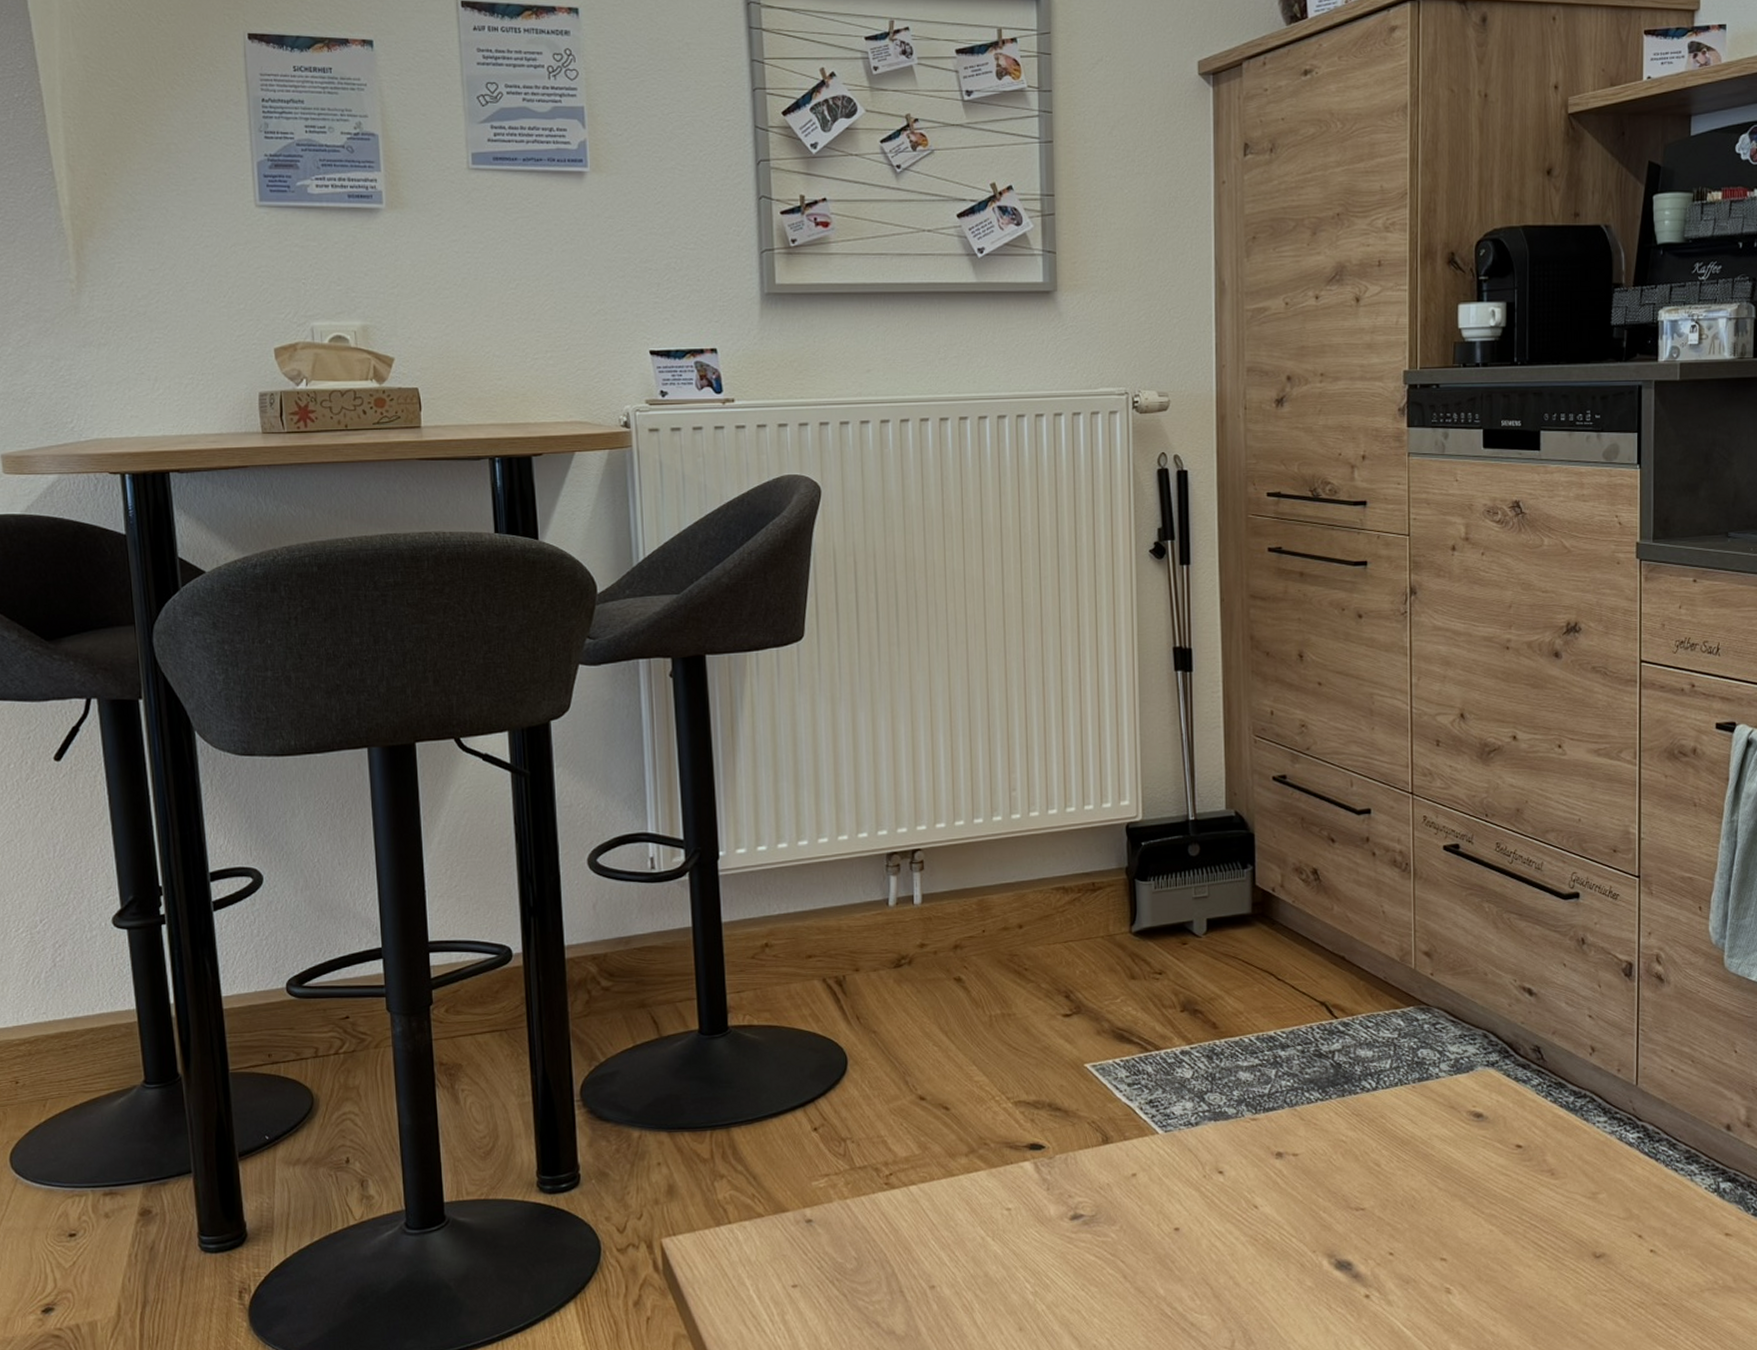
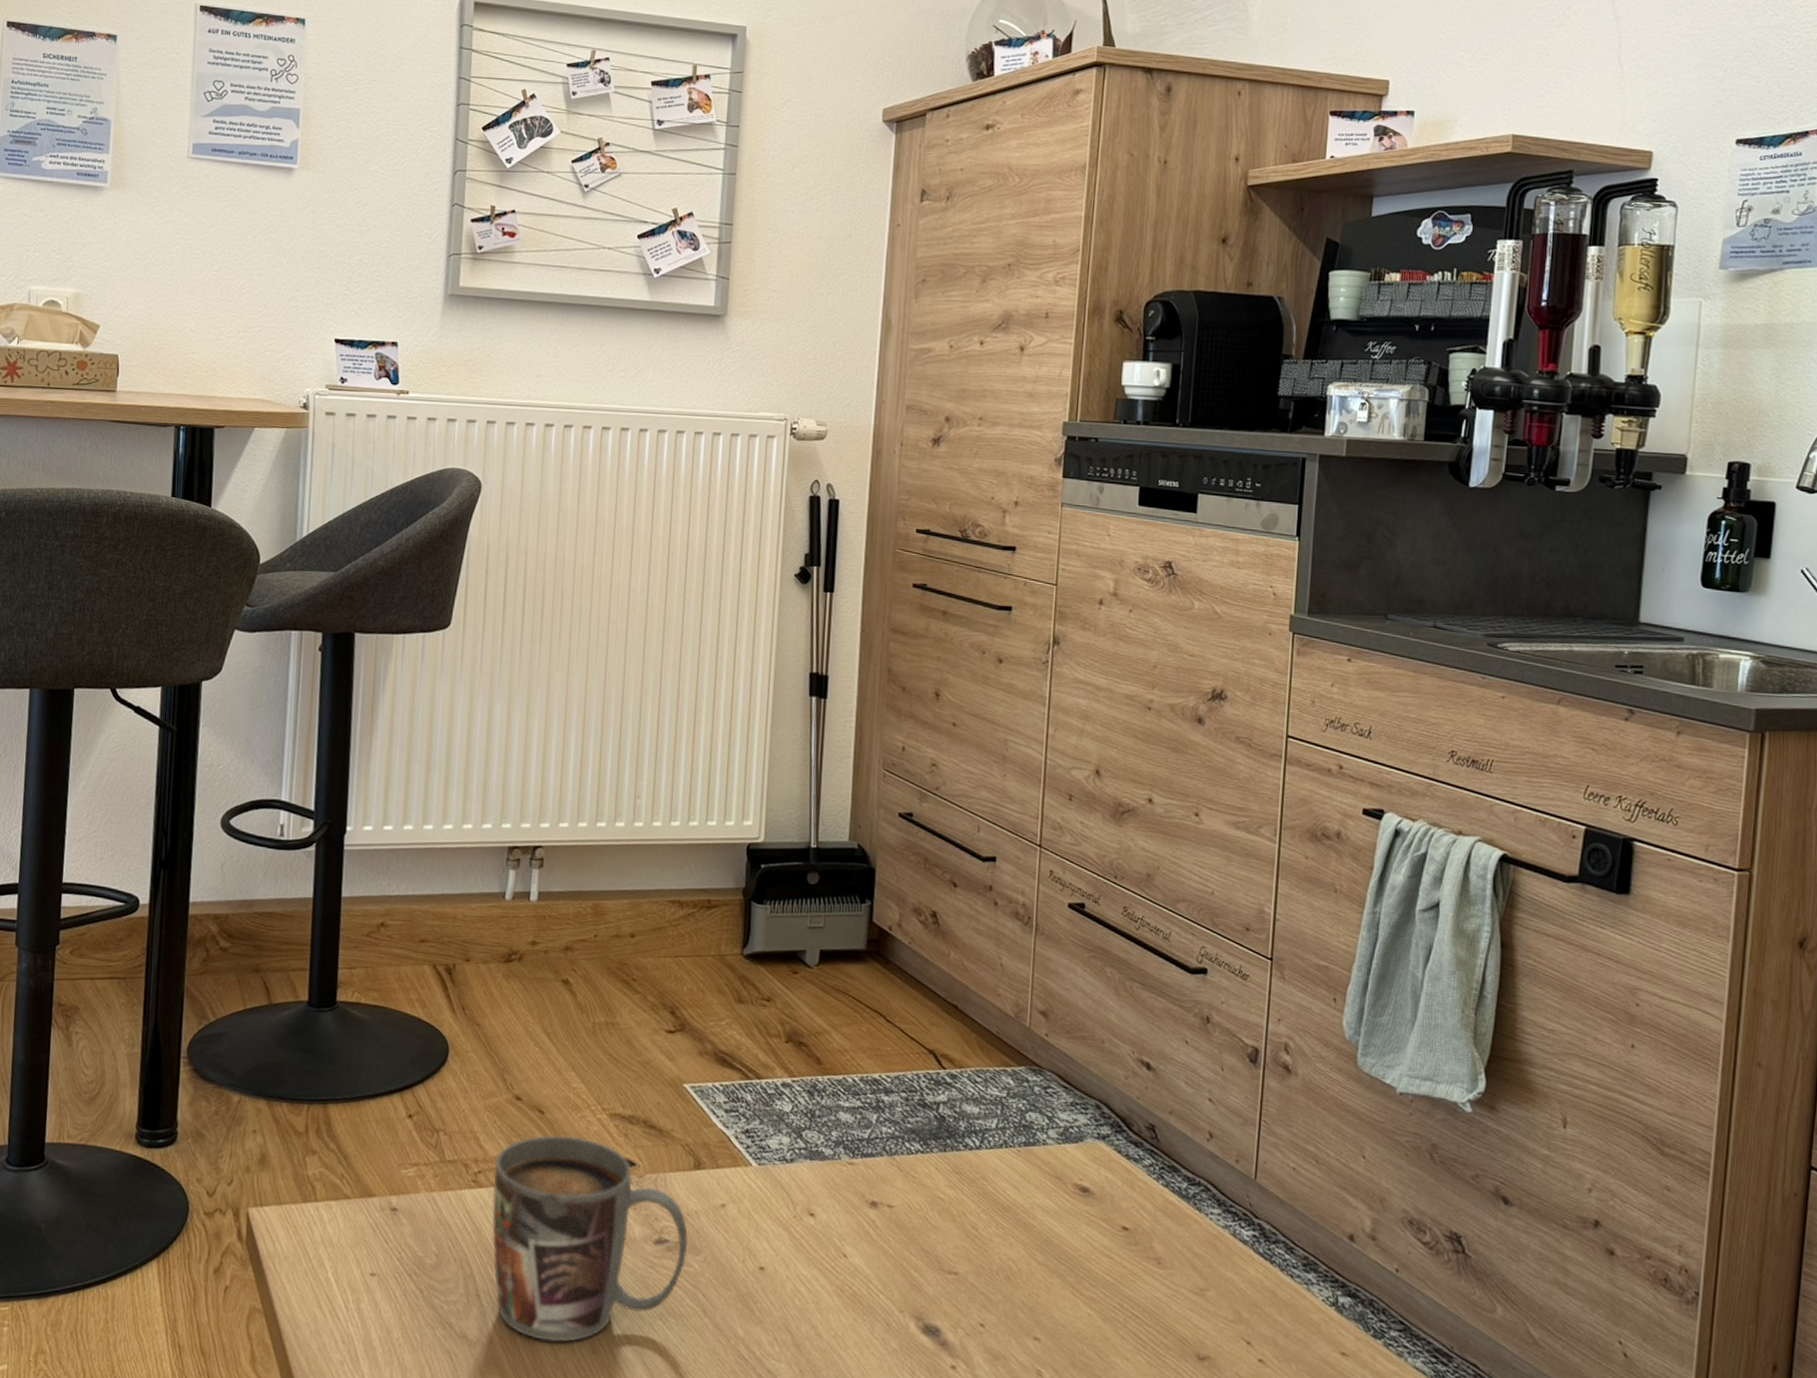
mug: none [905,1128,1103,1326] -> present [492,1135,688,1342]

